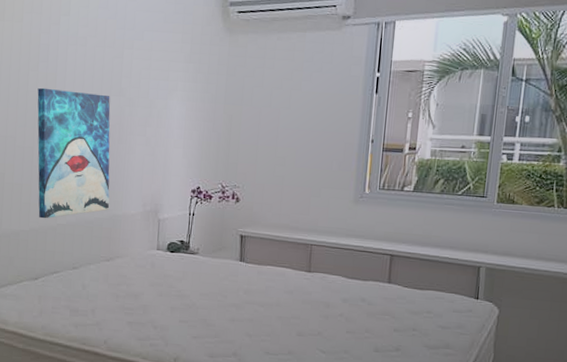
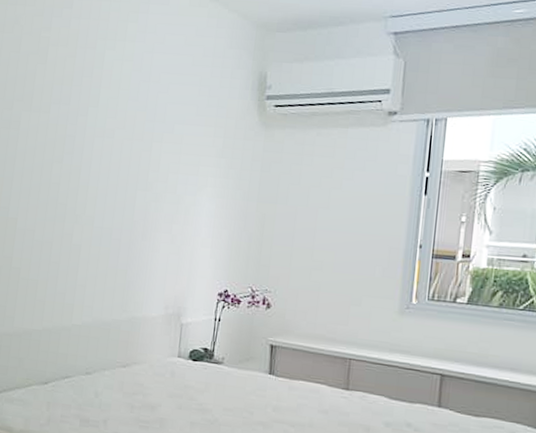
wall art: present [37,87,110,219] -> none [53,180,136,319]

